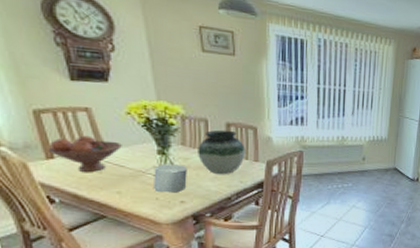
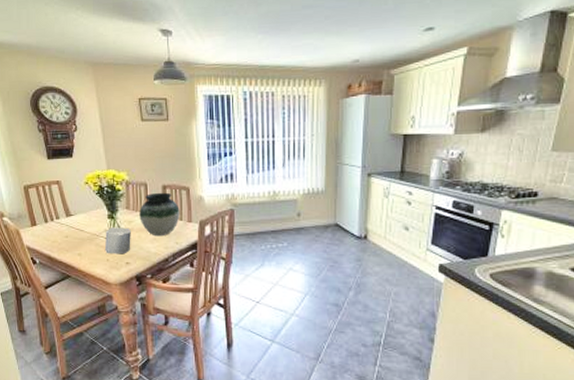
fruit bowl: present [48,135,122,172] -> none [32,205,82,236]

